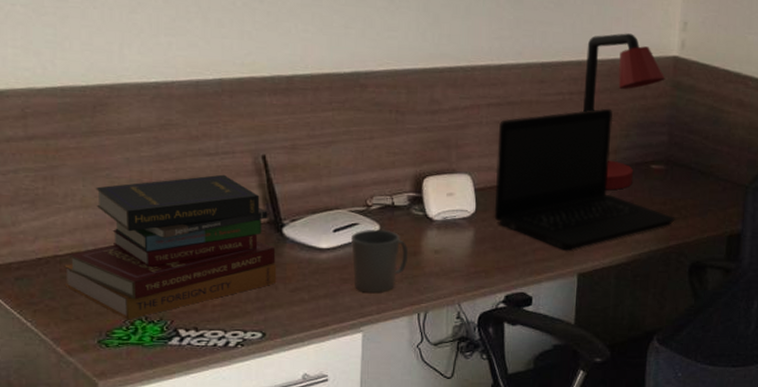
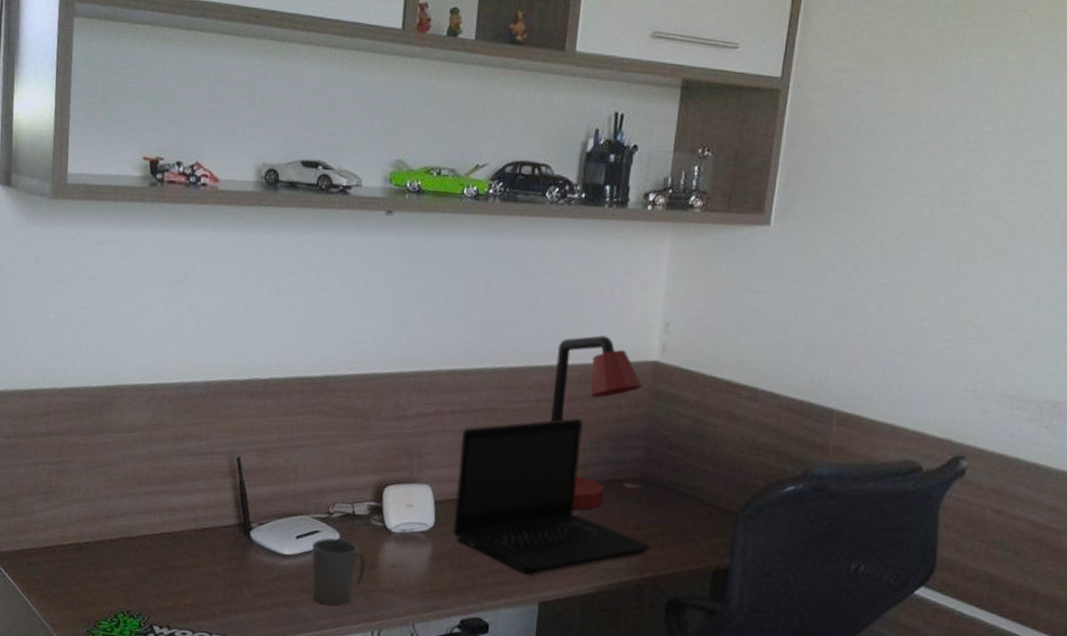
books: present [64,174,277,320] -> none [64,474,243,613]

